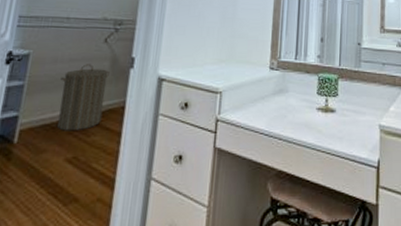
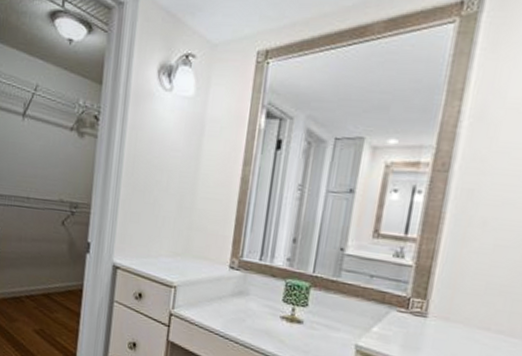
laundry hamper: present [57,64,110,131] -> none [25,245,68,307]

